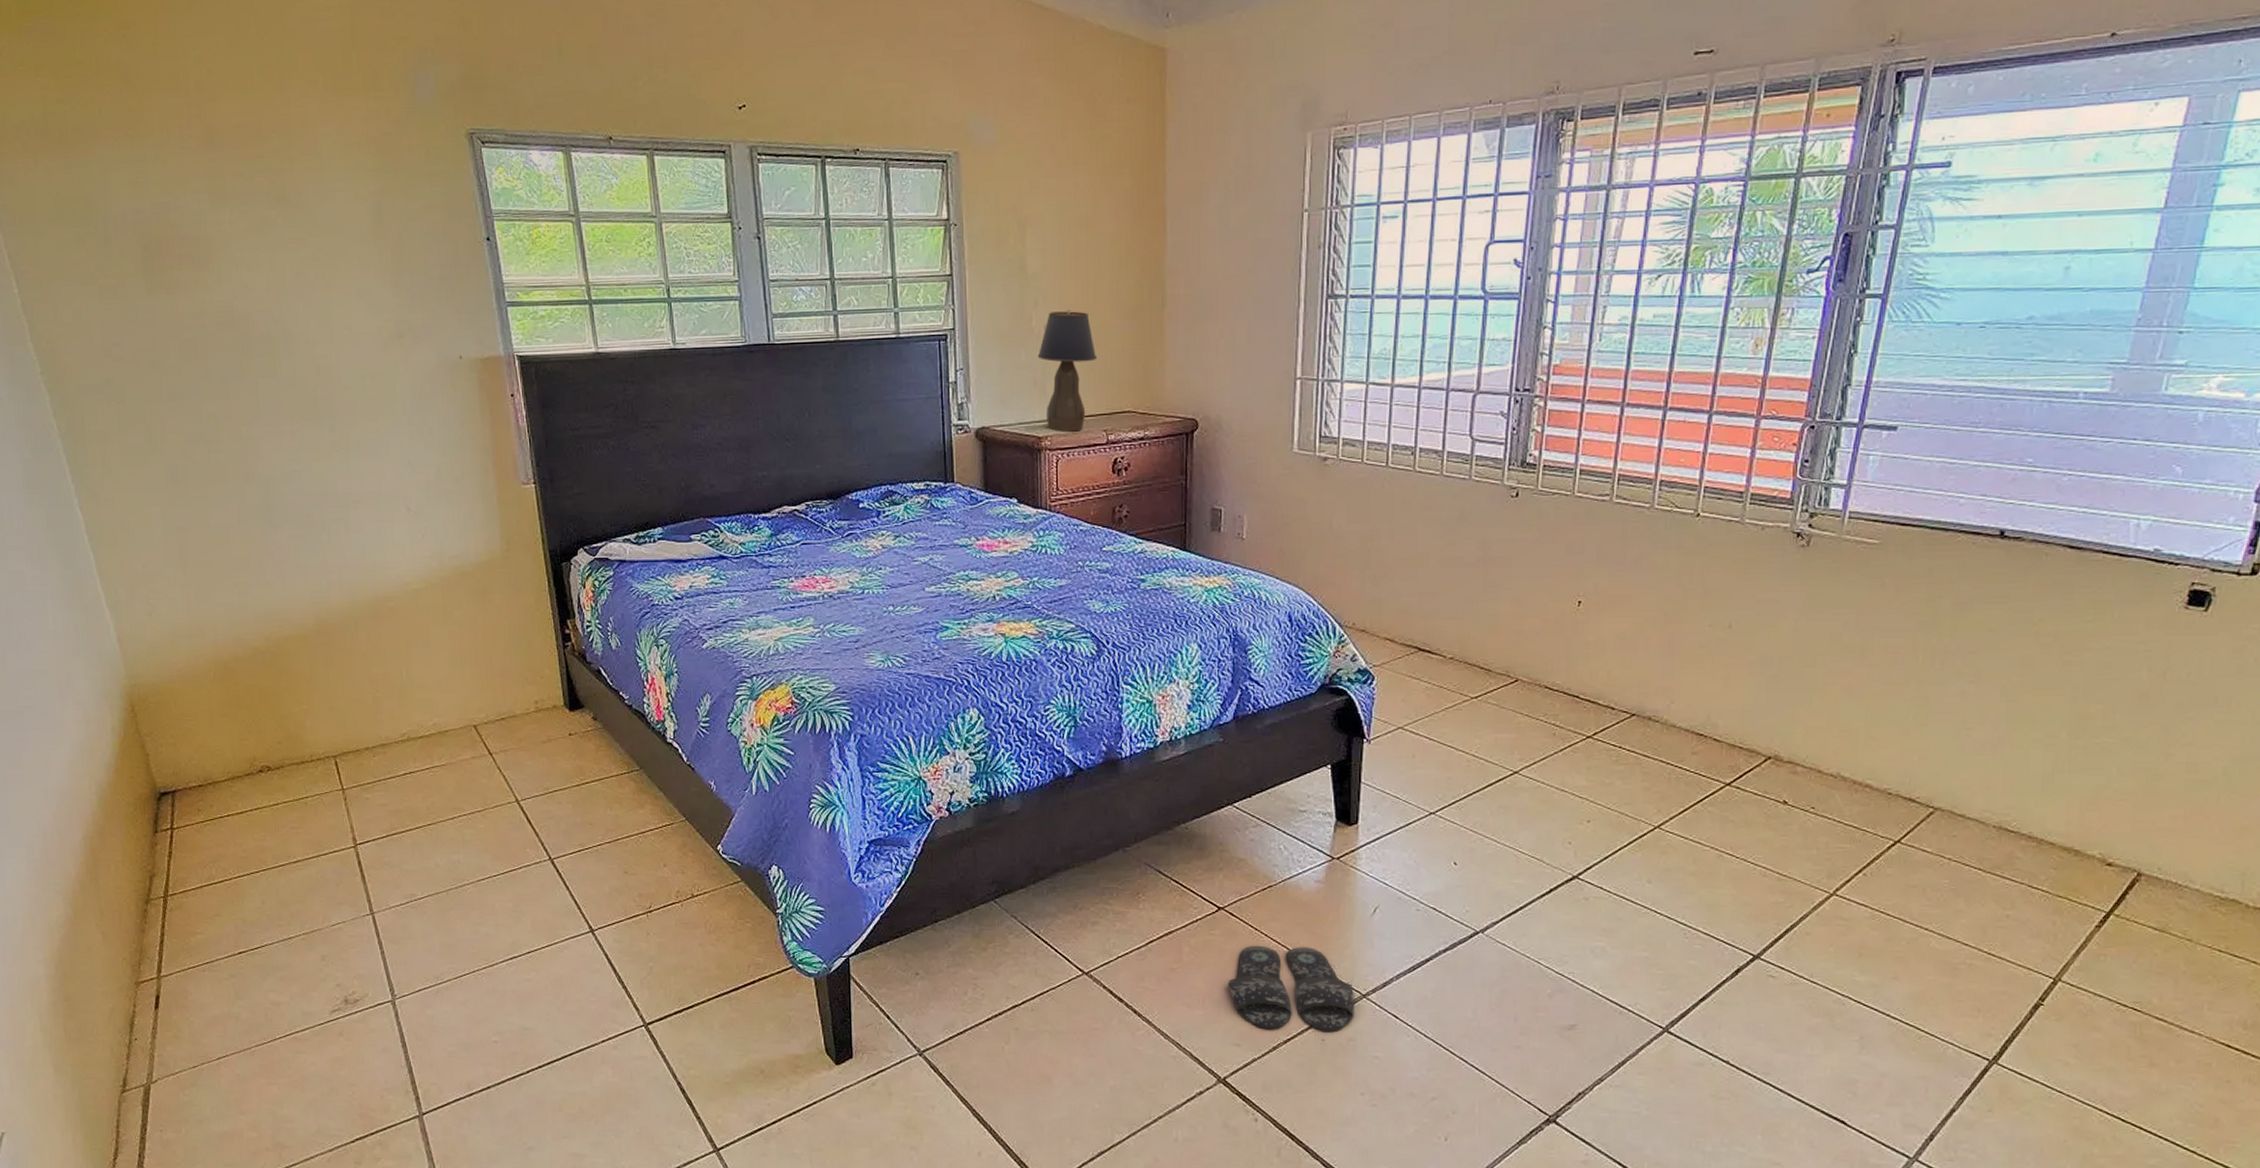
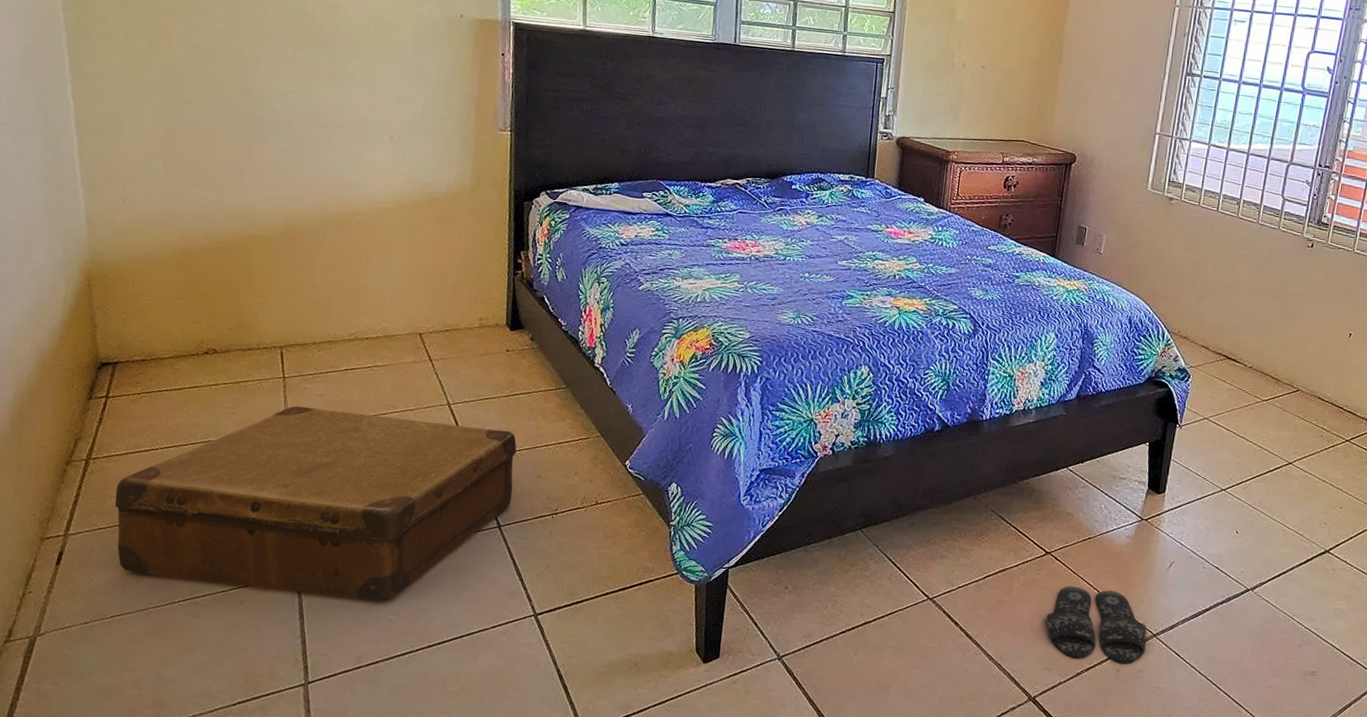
suitcase: none [198,819,600,1022] -> present [114,406,517,601]
table lamp: present [1037,310,1098,432] -> none [955,53,1003,151]

